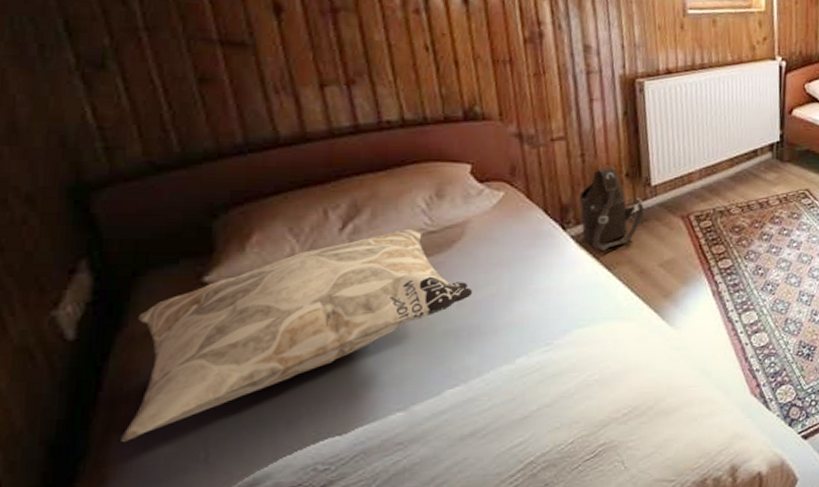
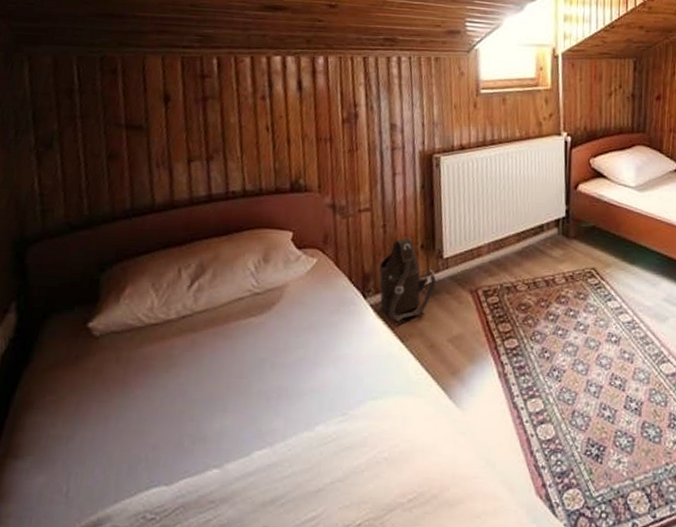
decorative pillow: present [121,228,473,442] -> none [12,289,285,467]

